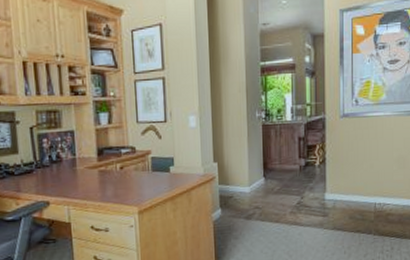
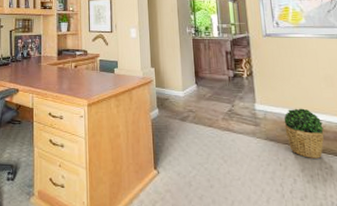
potted plant: none [352,193,390,243] -> present [283,108,324,159]

